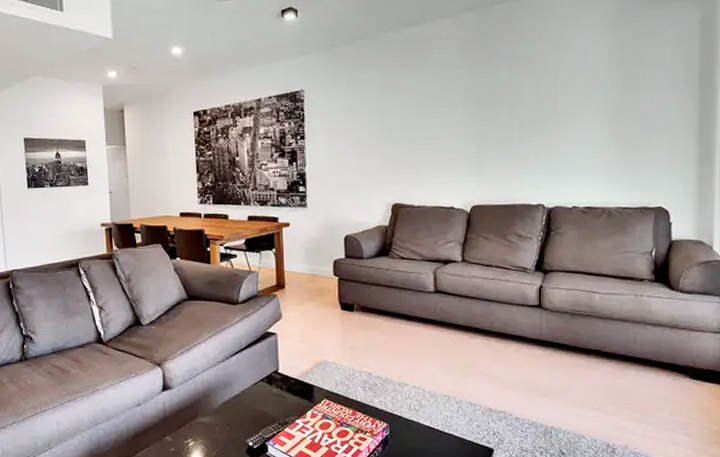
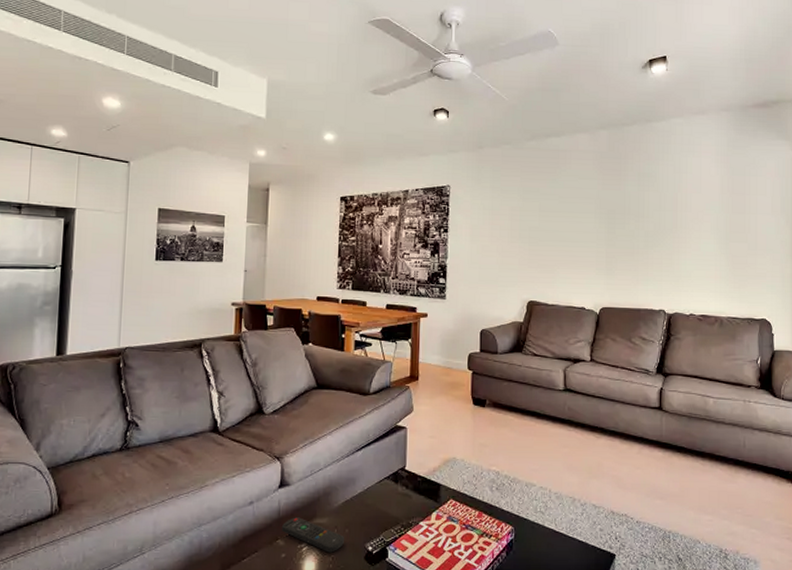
remote control: none [169,417,226,448] -> present [282,517,344,553]

